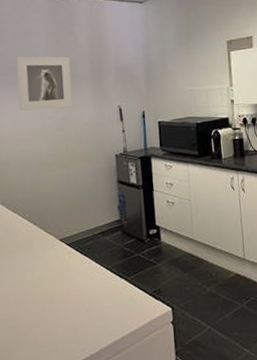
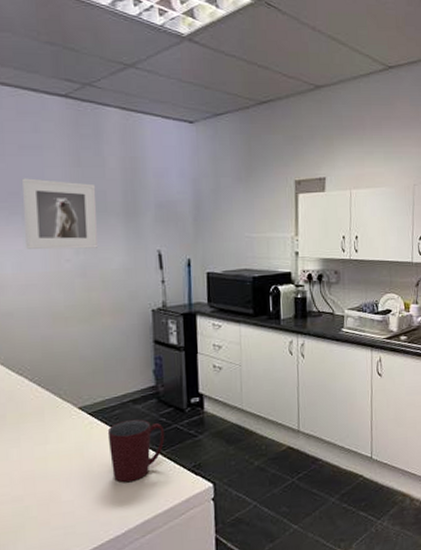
mug: none [82,249,129,305] -> present [107,419,165,482]

